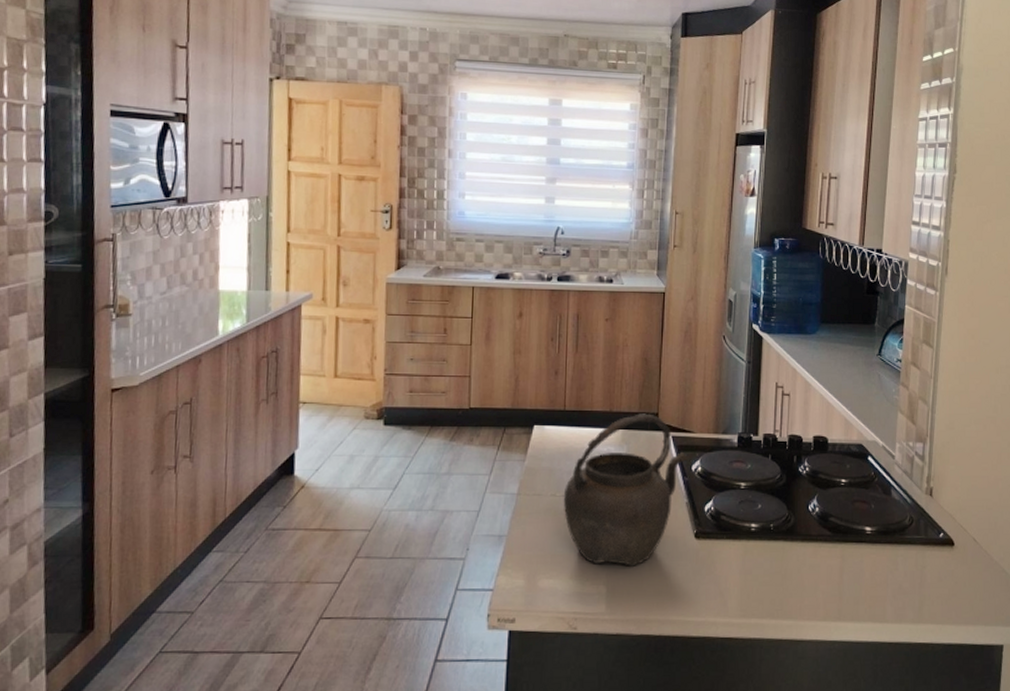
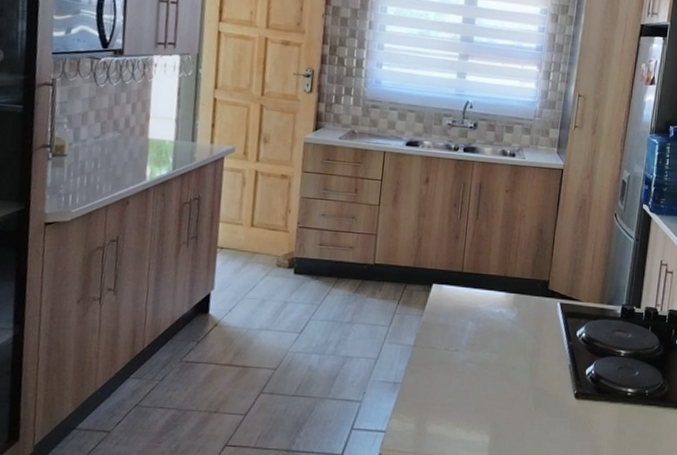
kettle: present [563,413,690,567] -> none [455,280,576,420]

